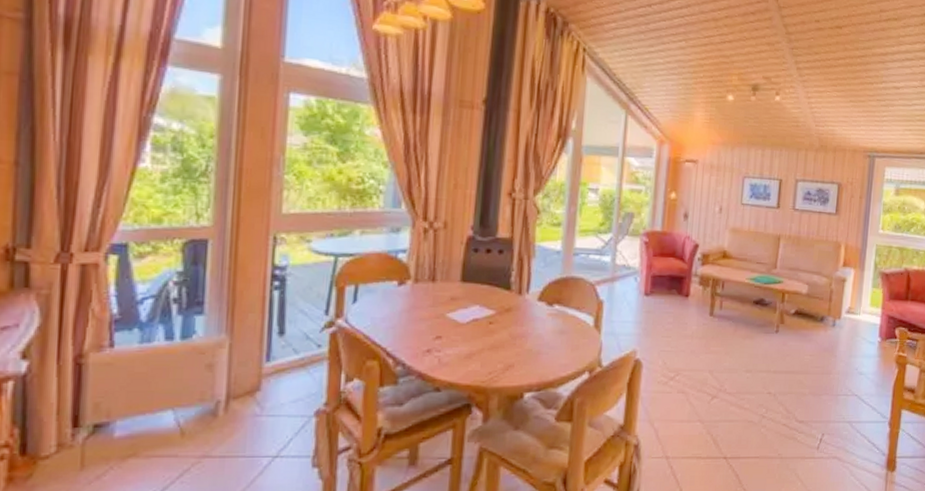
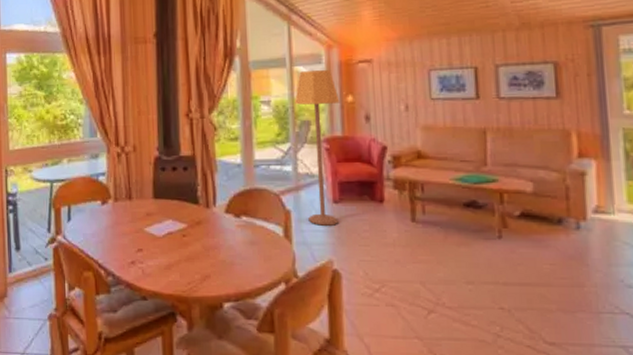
lamp: none [619,163,664,317] -> present [295,70,340,226]

